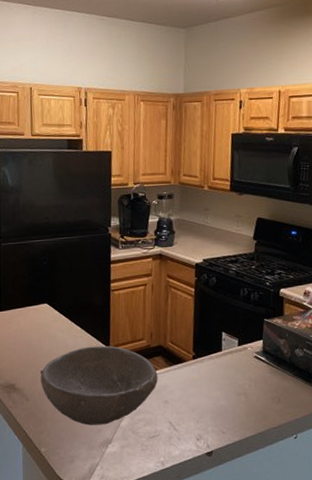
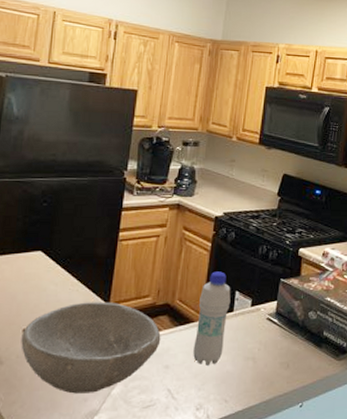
bottle: none [188,314,218,401] -> present [193,271,231,366]

